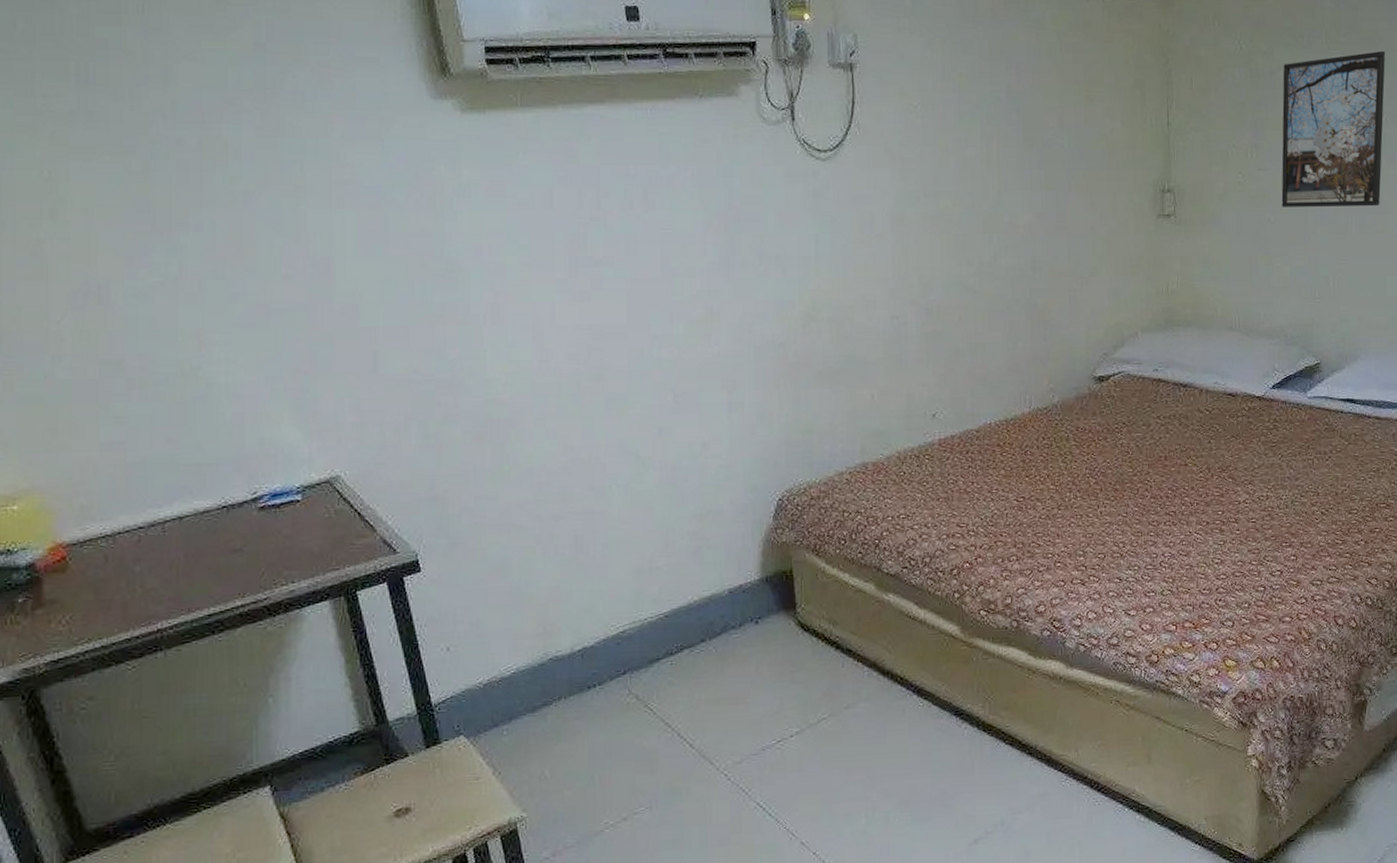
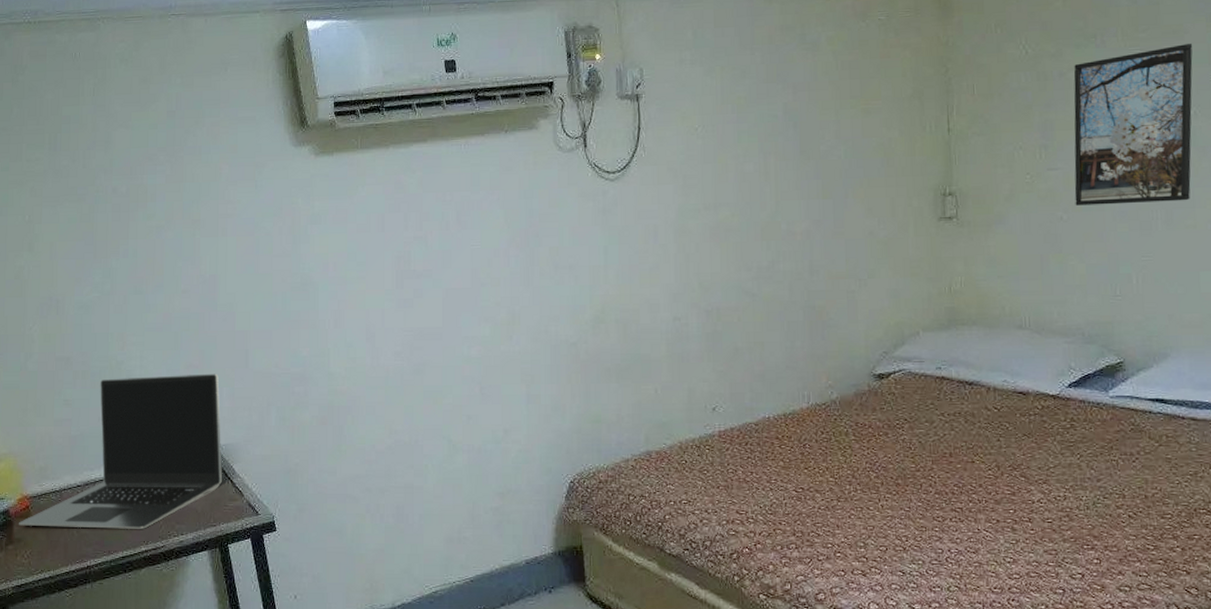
laptop: none [51,381,346,583] -> present [19,373,222,529]

